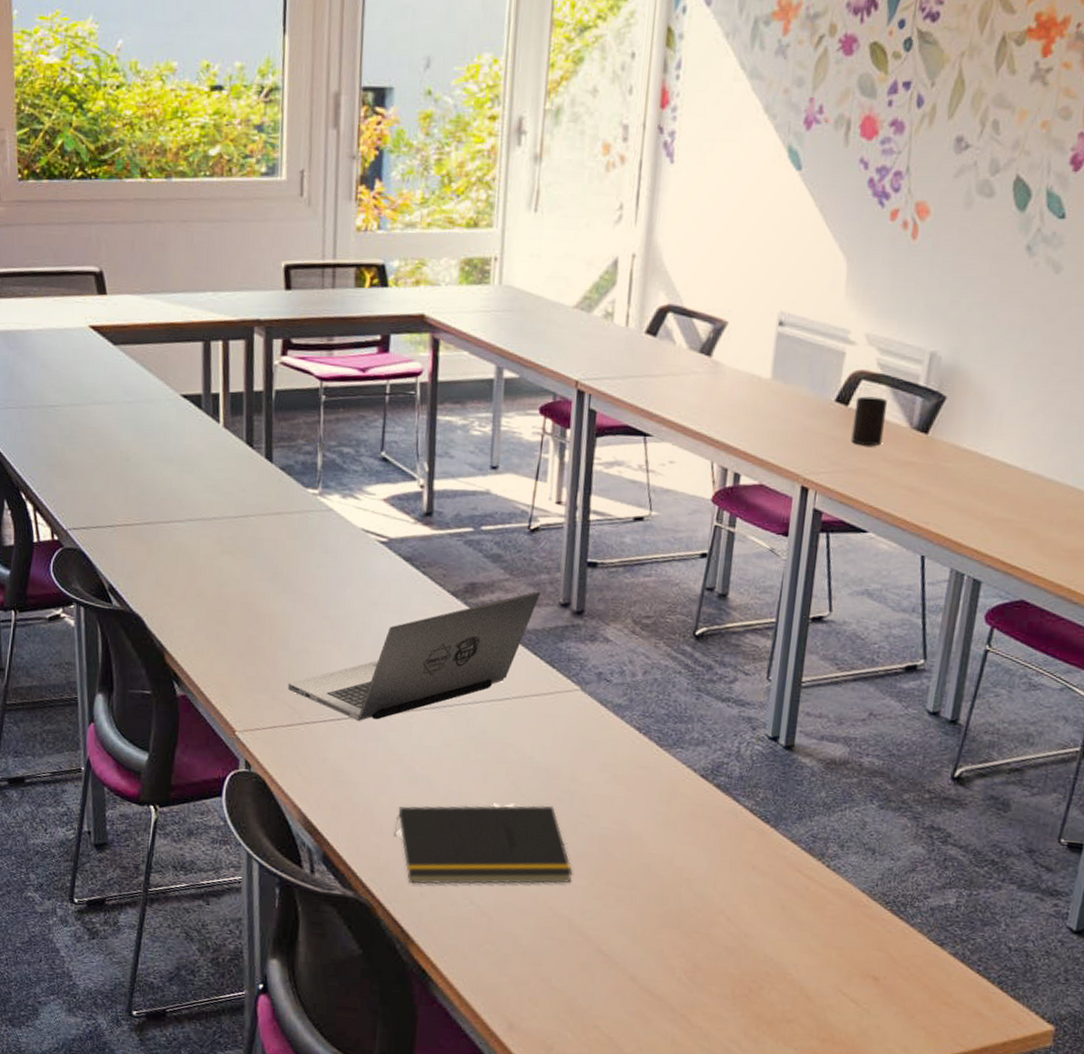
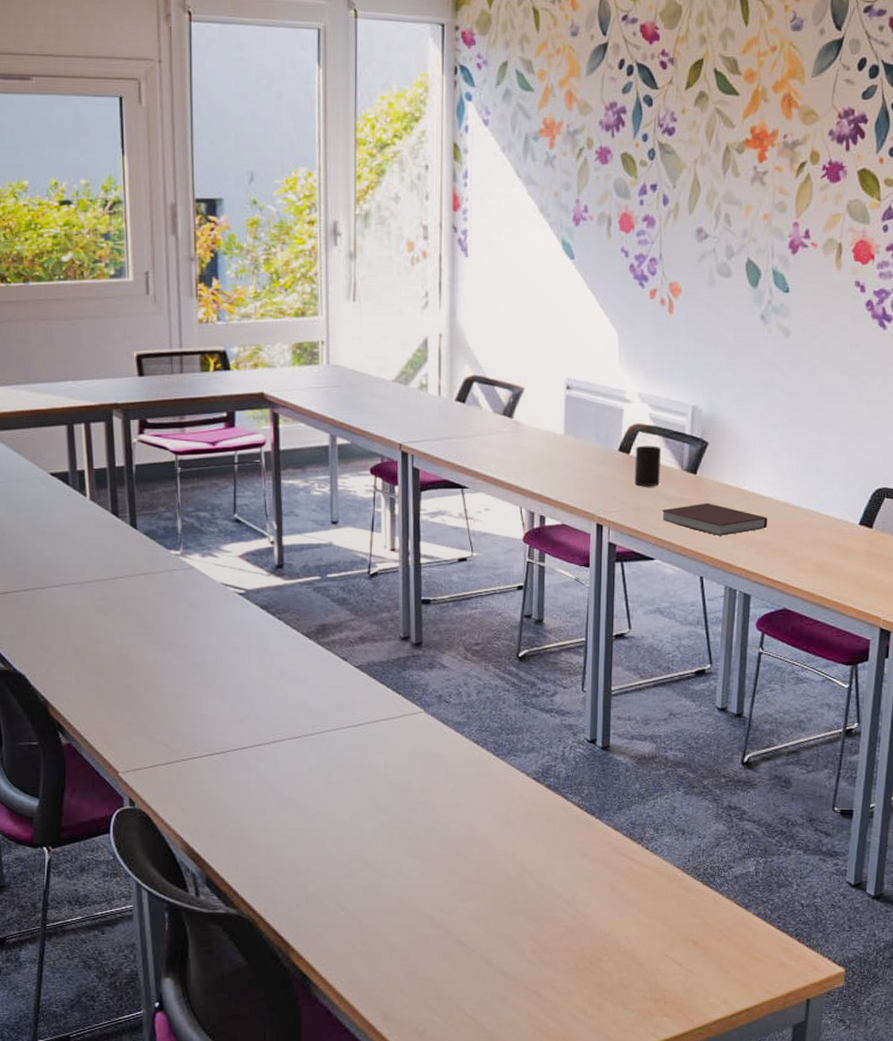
laptop: present [288,591,541,722] -> none [164,628,384,755]
notepad: present [394,805,573,885] -> none [269,816,430,897]
notebook: none [881,468,1012,509] -> present [661,503,768,536]

